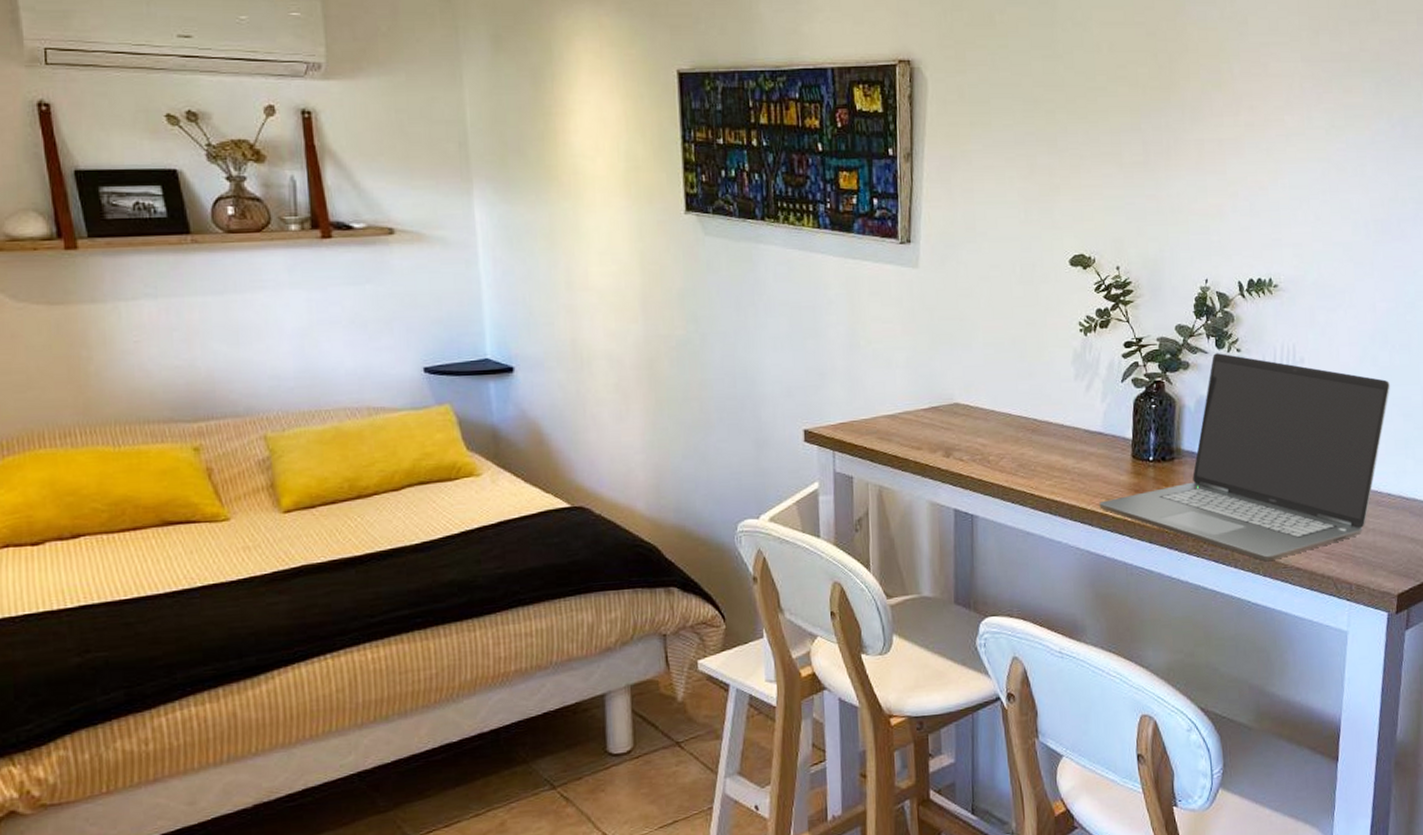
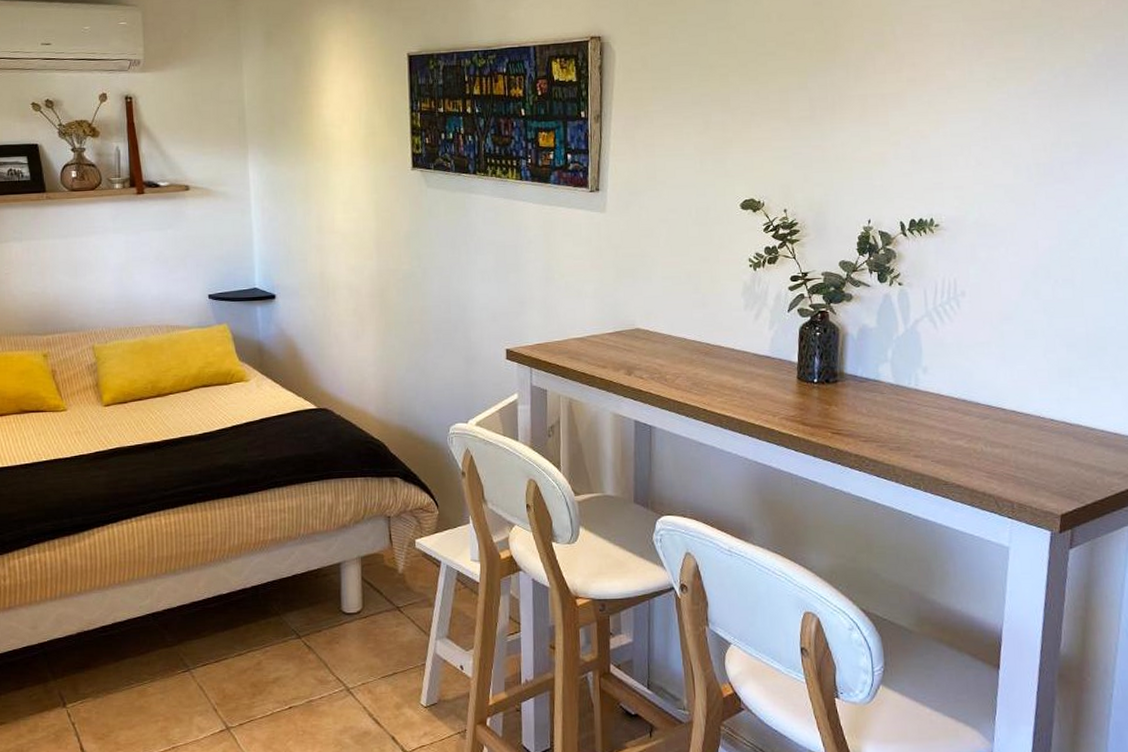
laptop: present [1099,353,1391,562] -> none [766,286,1054,478]

